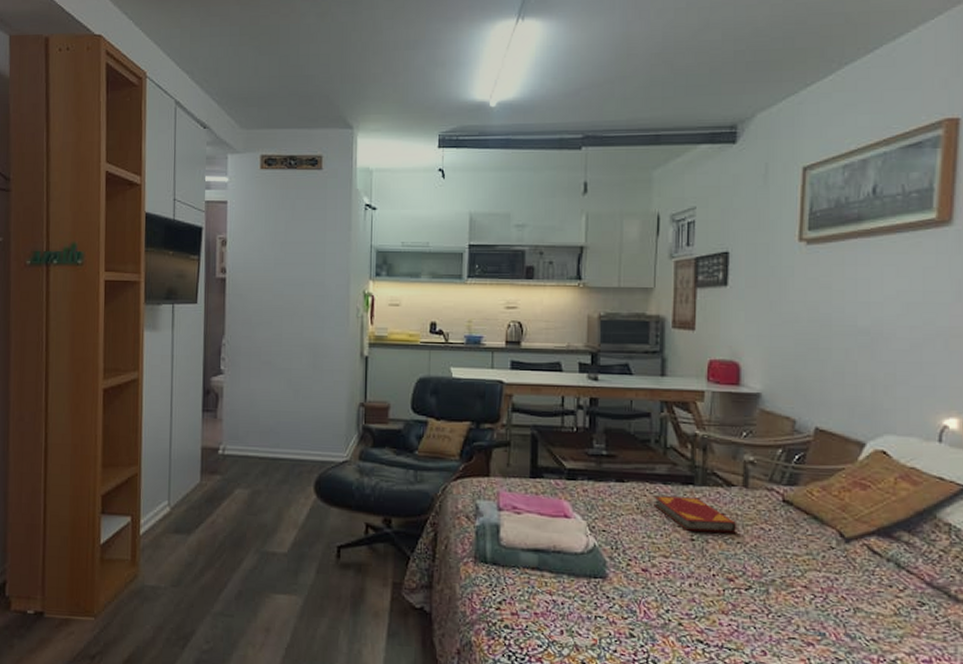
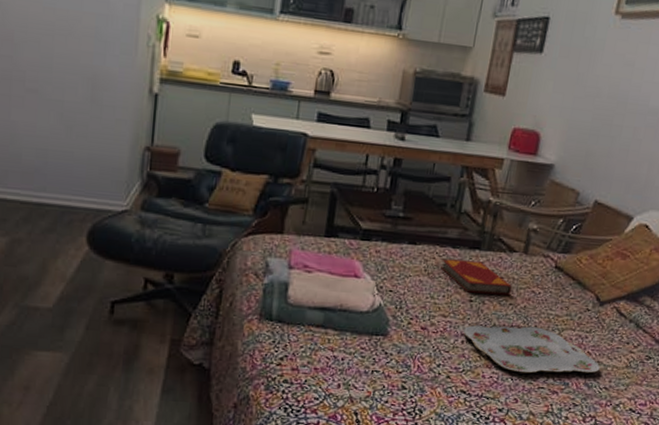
serving tray: none [690,566,861,622] -> present [463,325,600,374]

